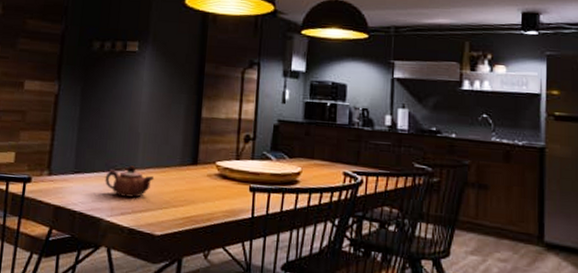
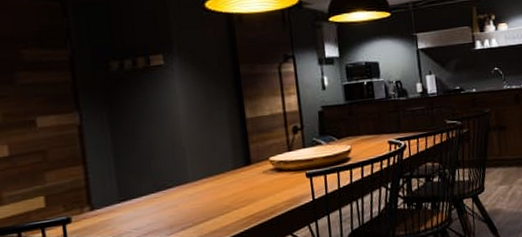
teapot: present [105,165,155,198] -> none [156,180,210,213]

